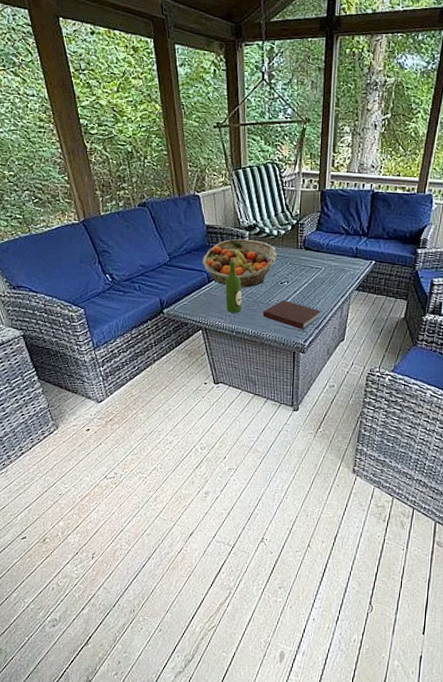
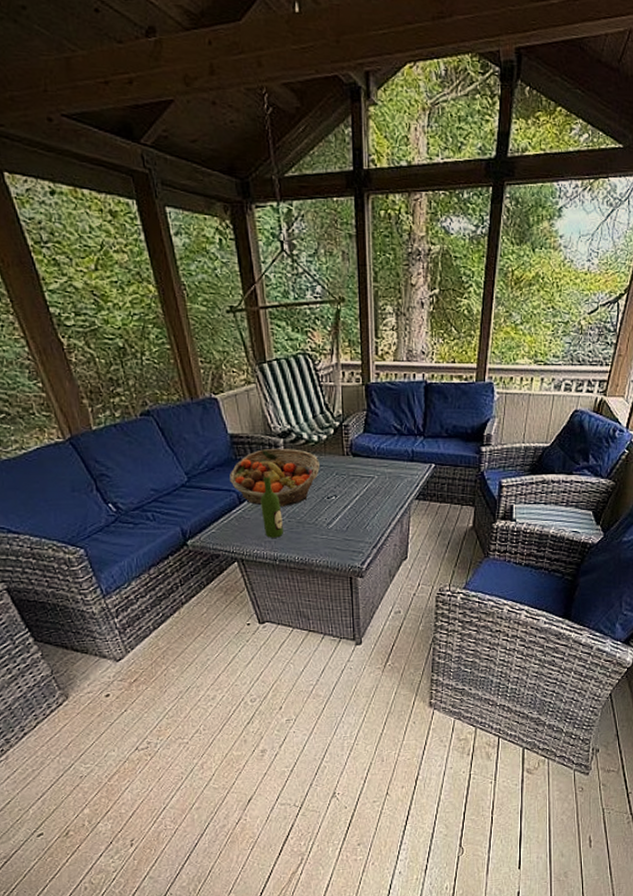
notebook: present [263,299,321,330] -> none [309,517,378,550]

